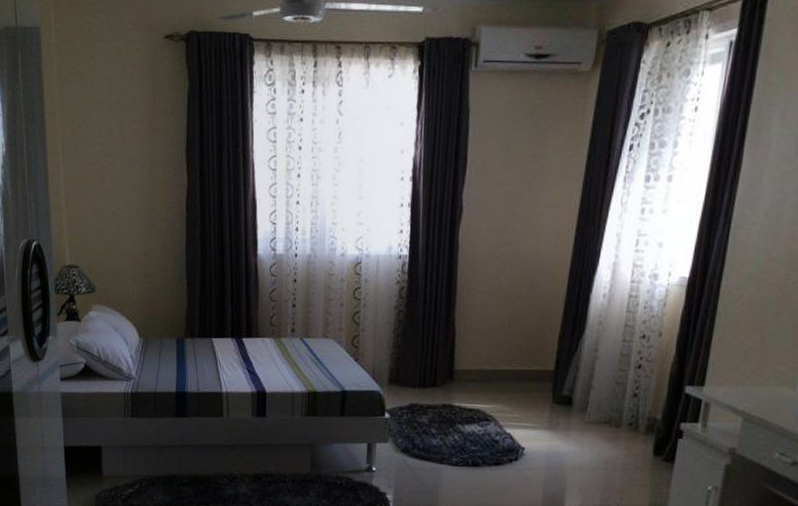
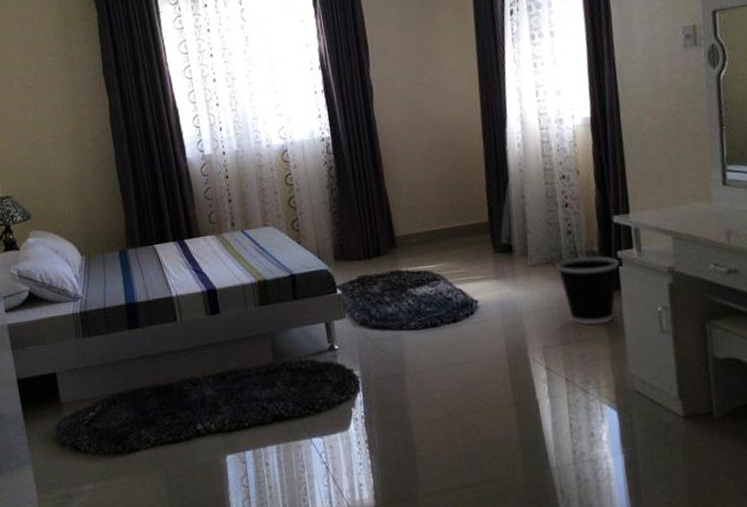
wastebasket: none [613,421,680,493] -> present [556,255,619,325]

